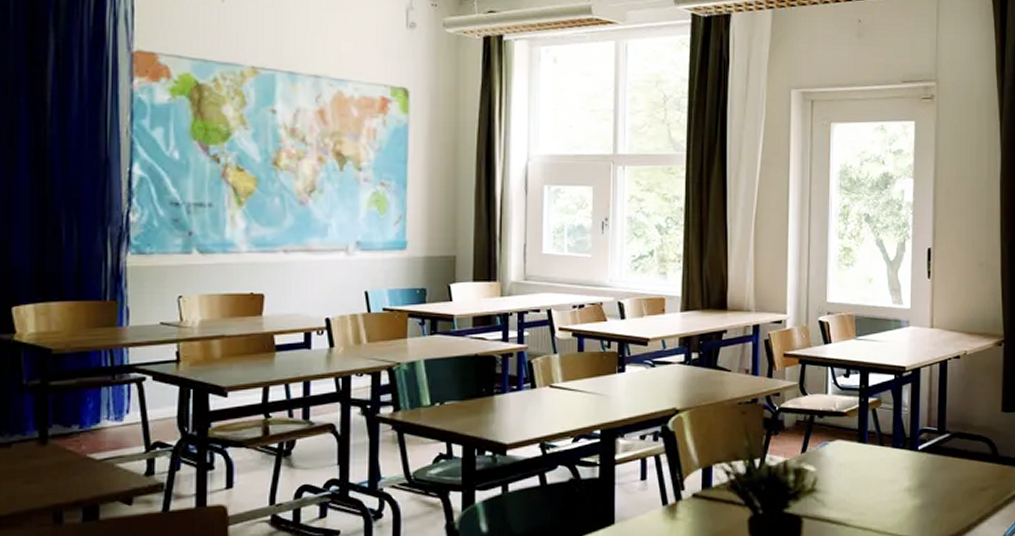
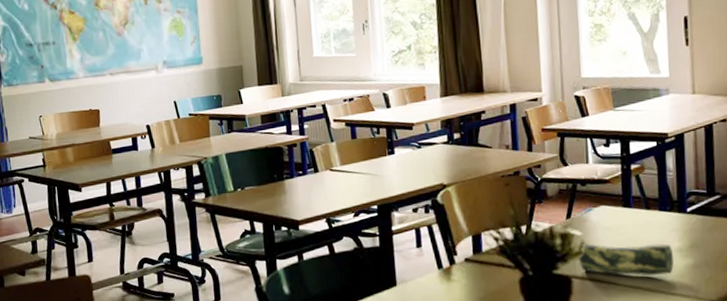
pencil case: none [810,479,902,517] -> present [577,242,674,276]

